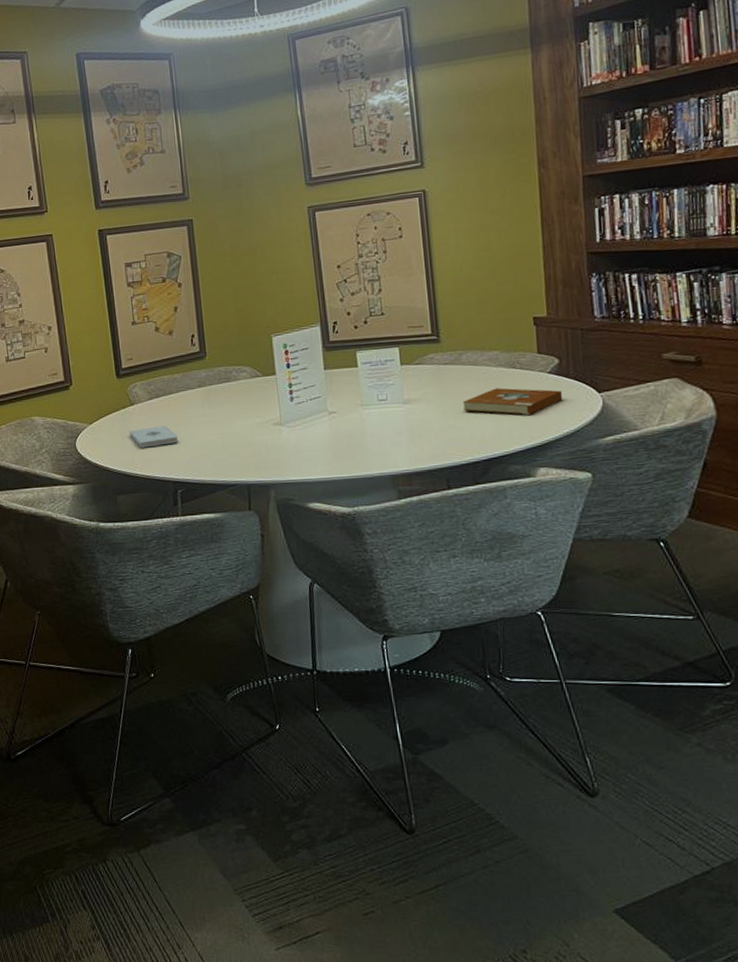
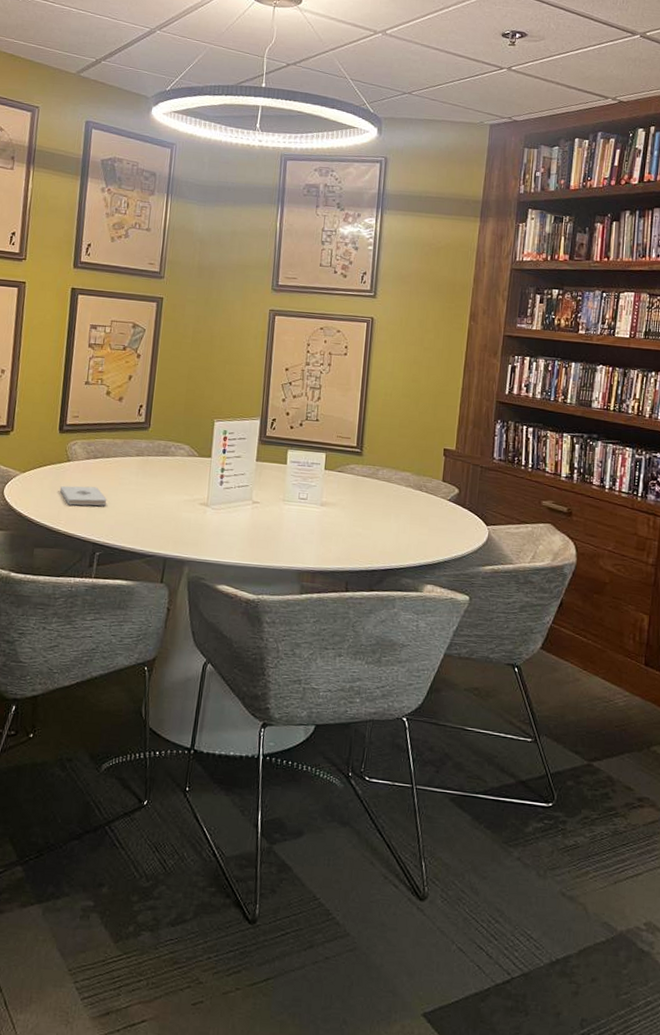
book: present [462,388,563,415] -> none [371,506,457,535]

